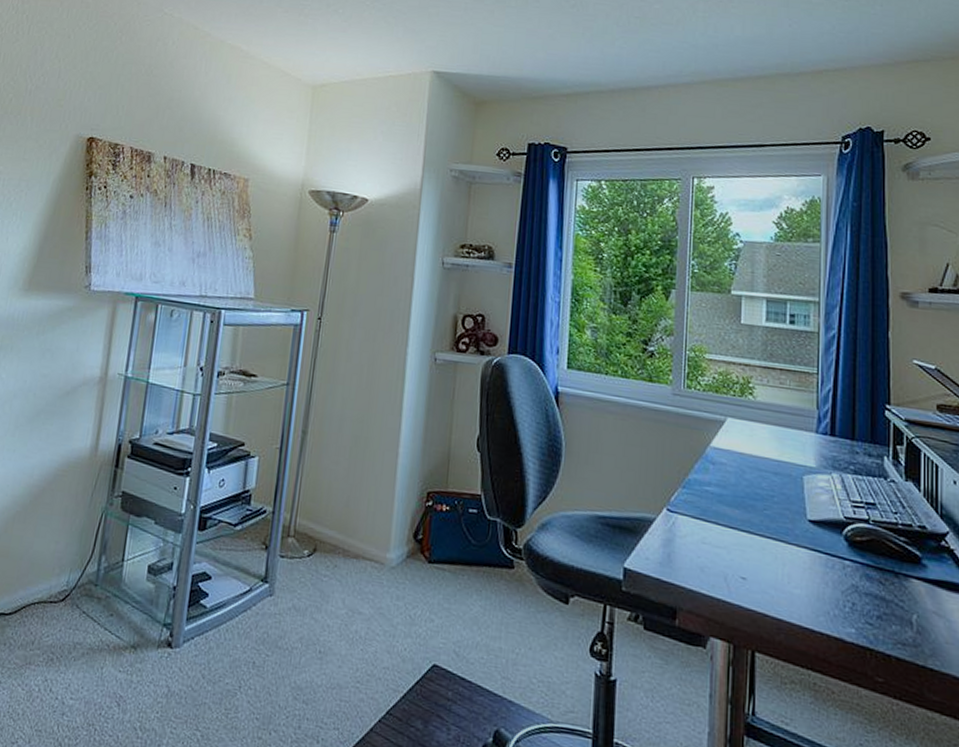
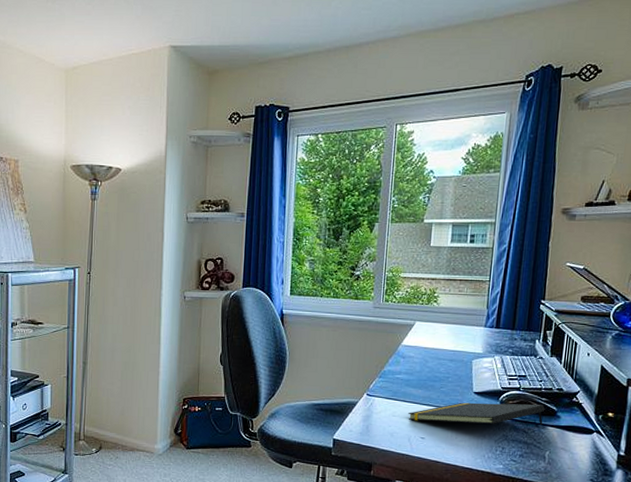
notepad: none [723,533,904,577] -> present [408,402,545,426]

